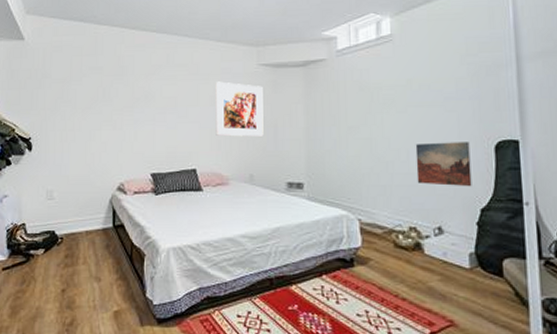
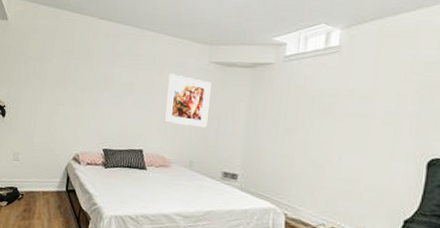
wall art: present [415,142,472,187] -> none [345,151,402,199]

